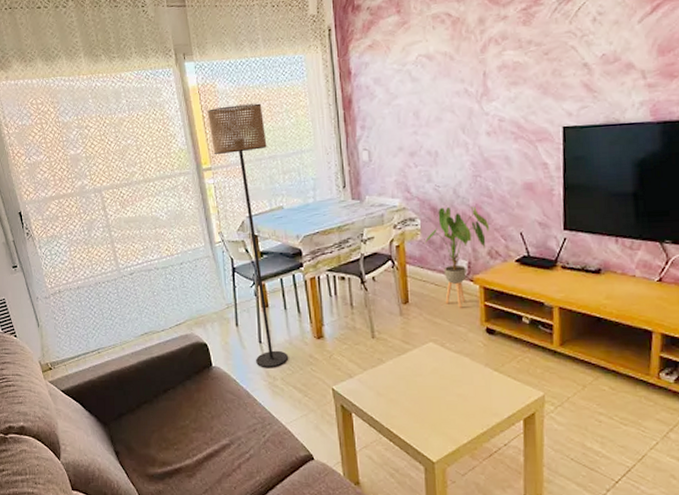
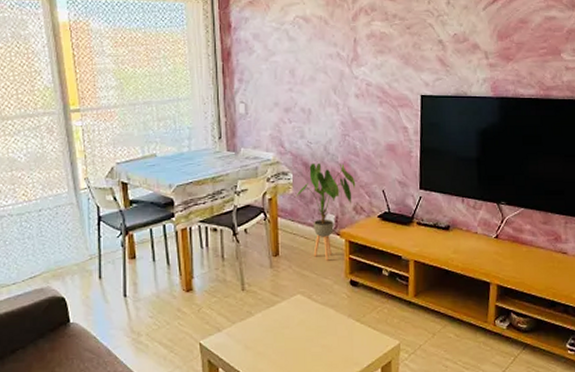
floor lamp: present [207,103,288,367] -> none [78,46,154,323]

